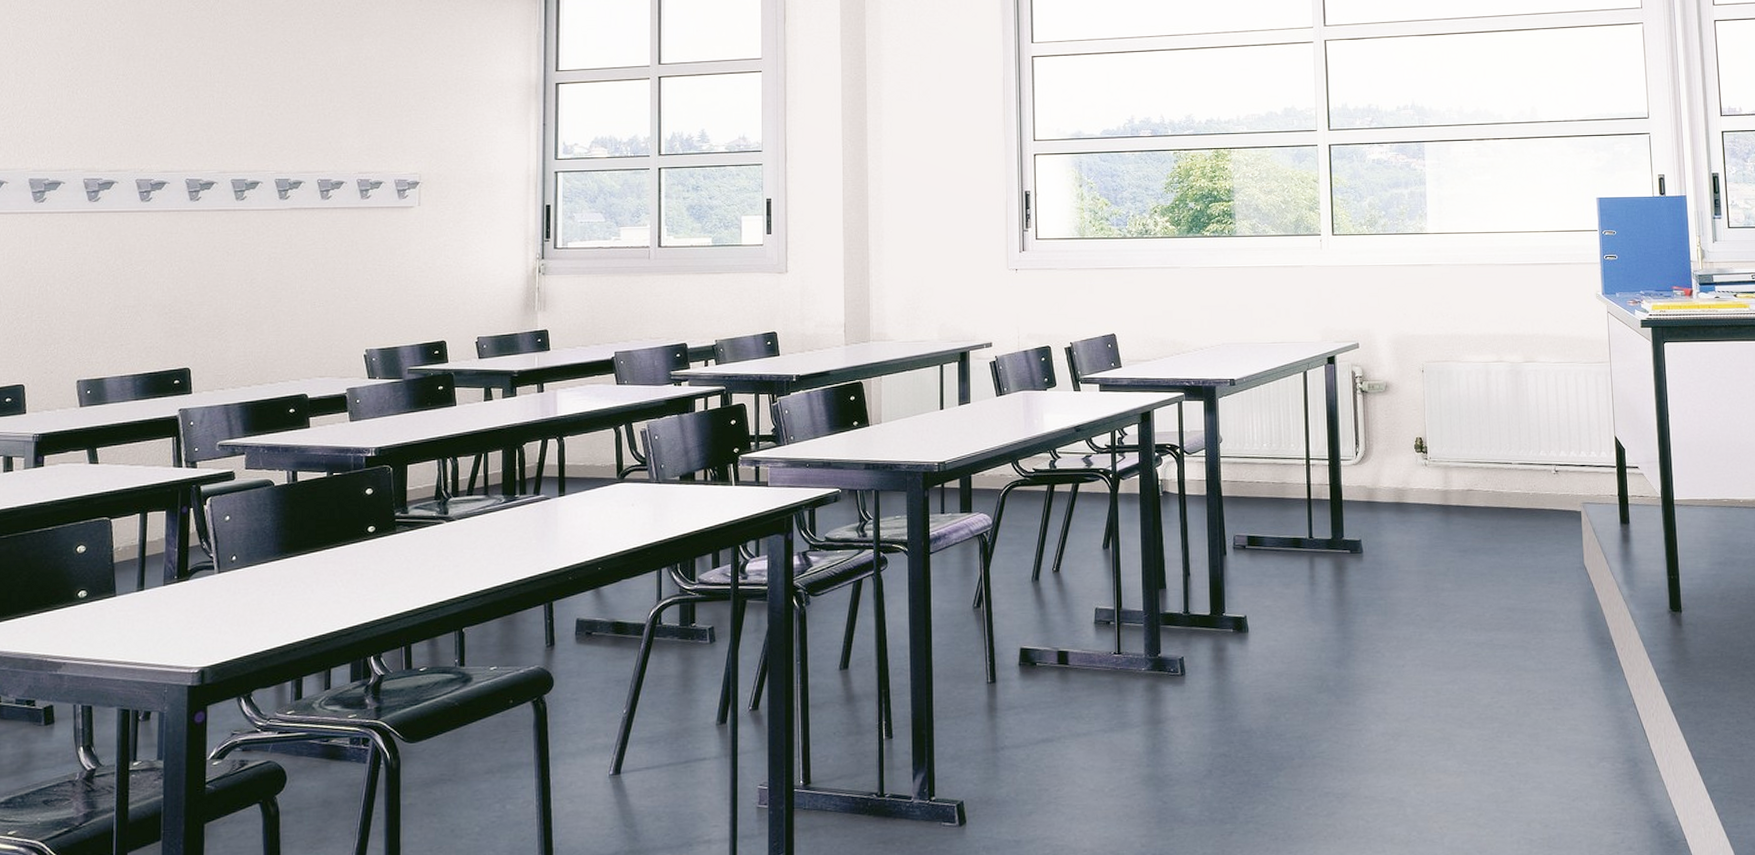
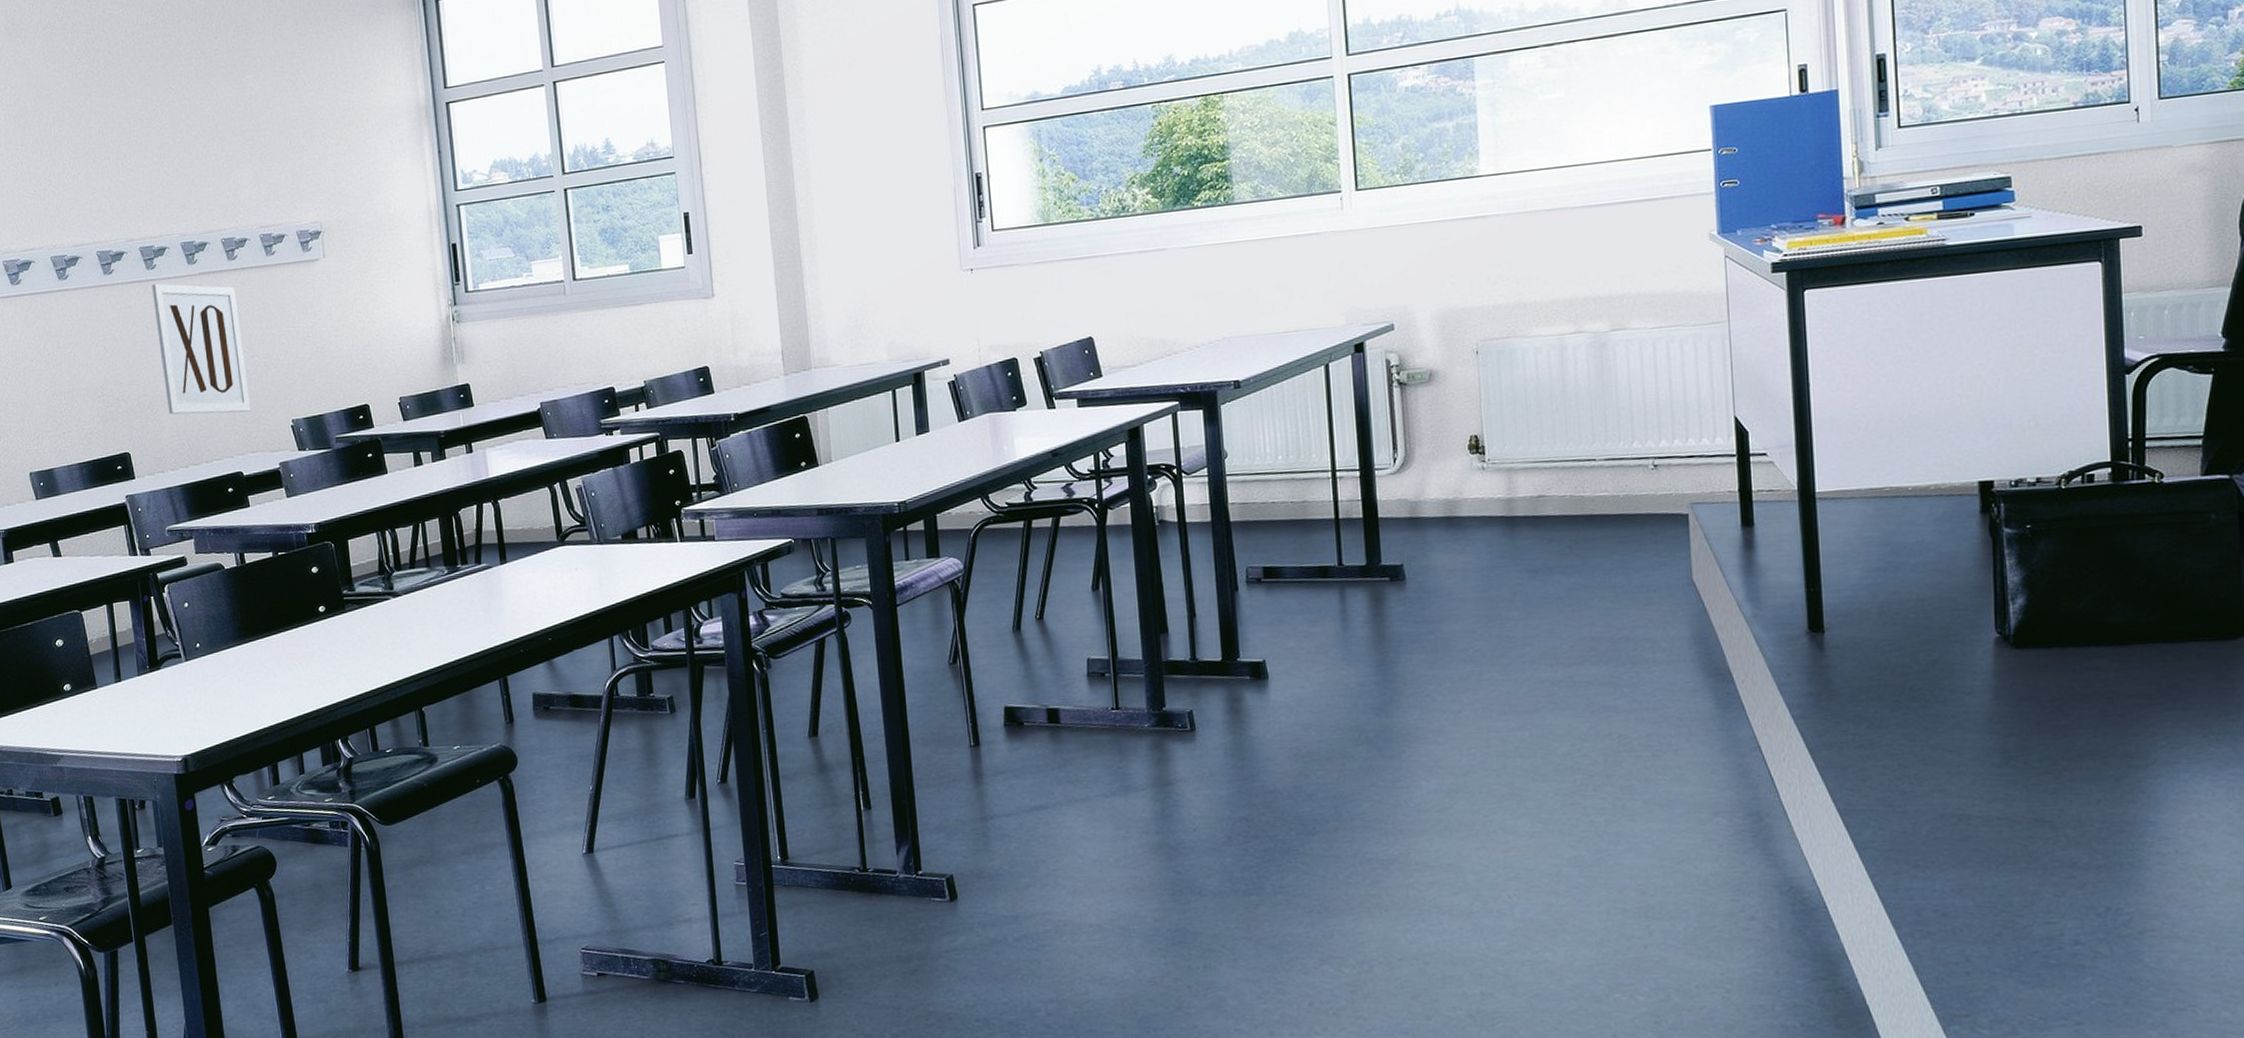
wall art: none [237,213,326,339] -> present [151,283,251,415]

